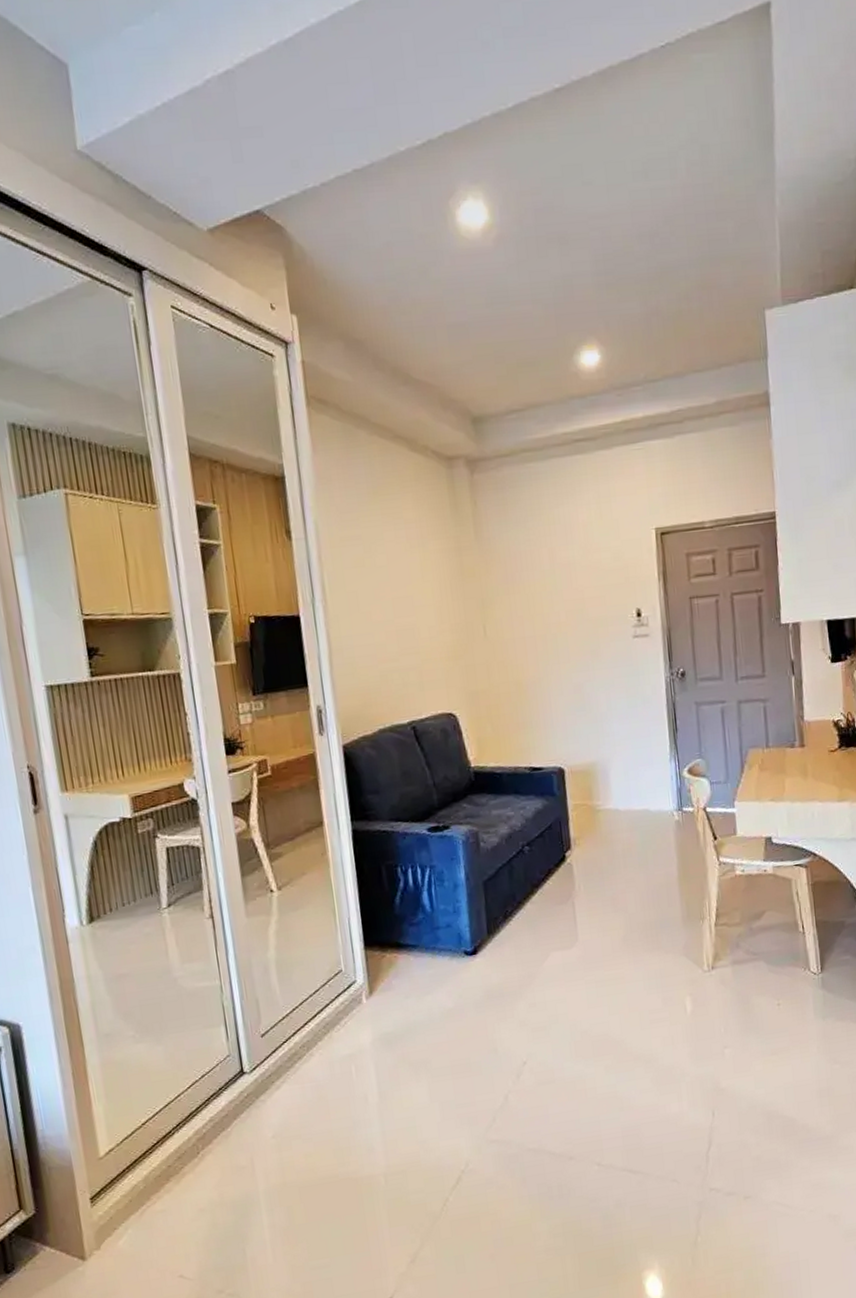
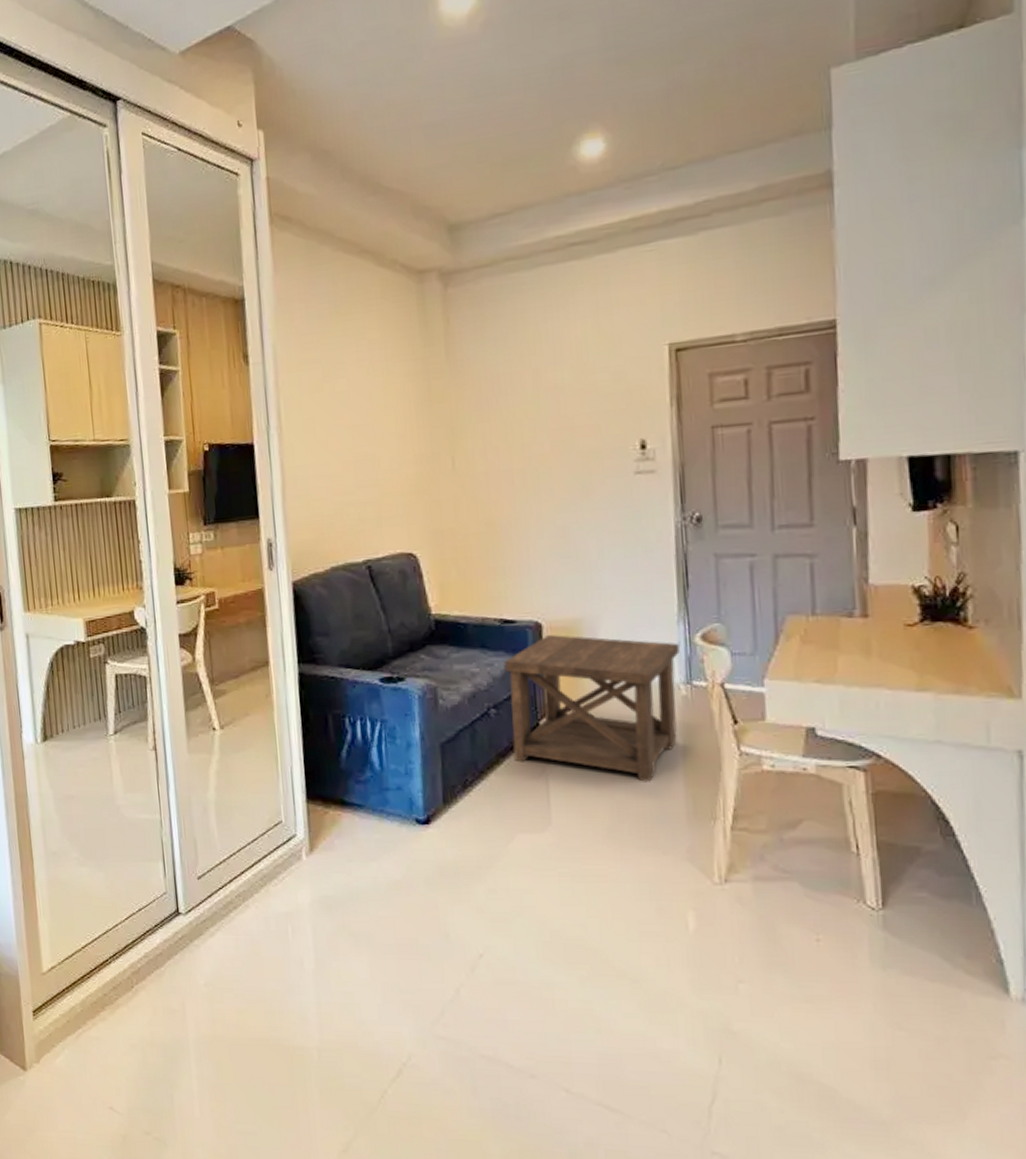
side table: none [534,777,673,895] -> present [503,635,680,782]

